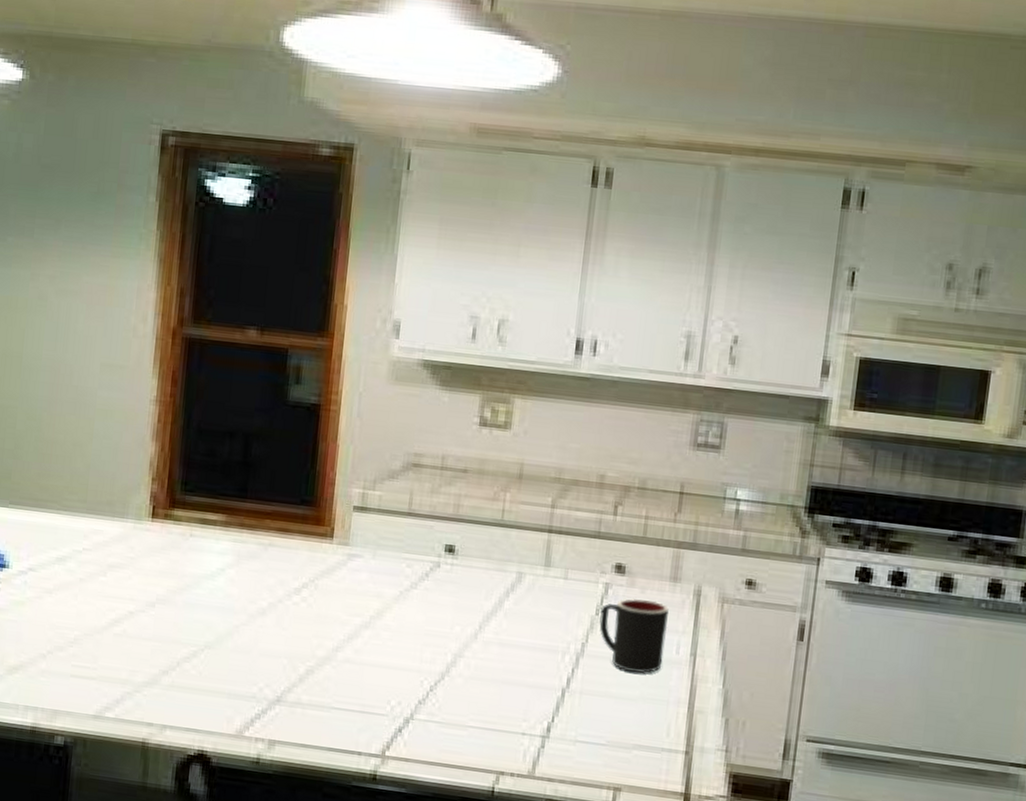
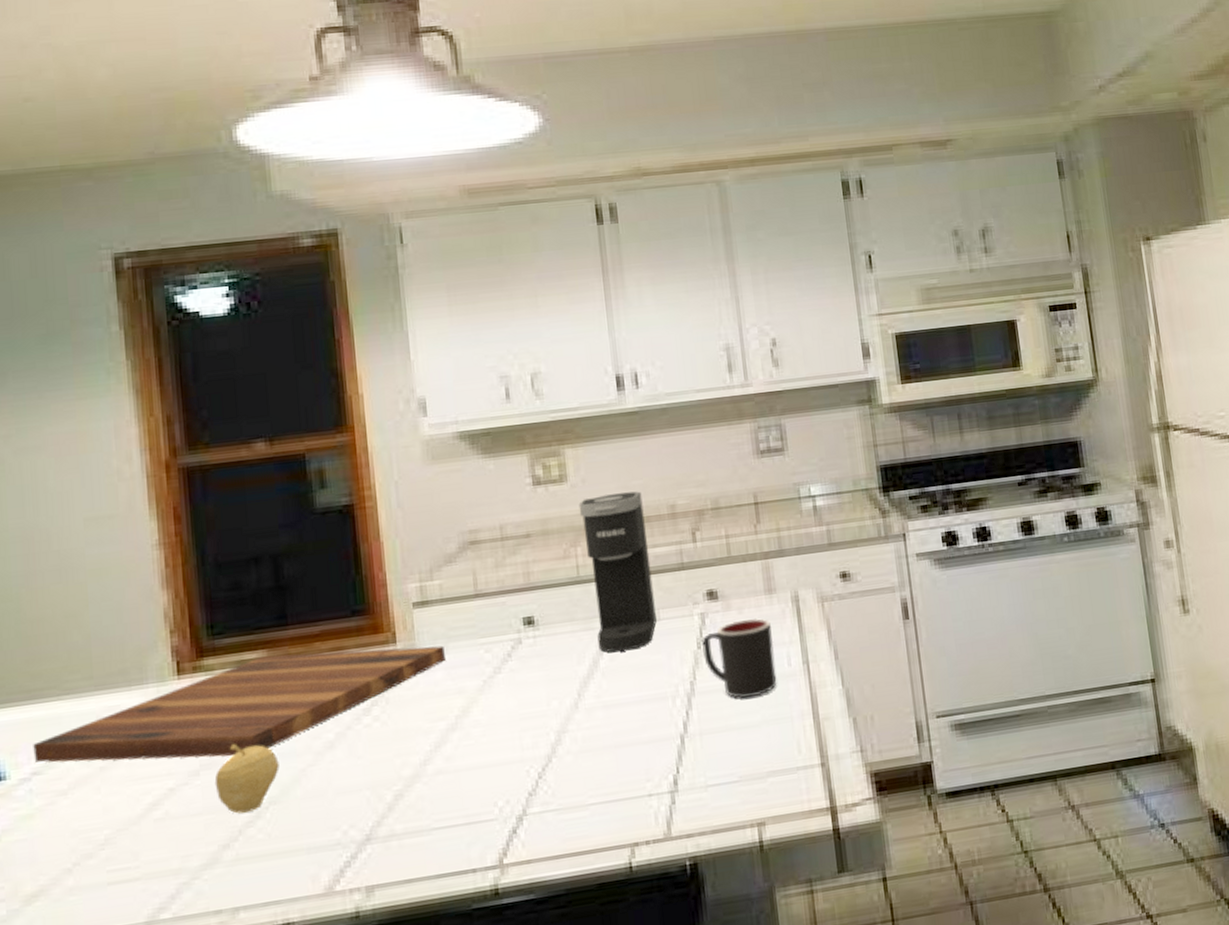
cutting board: none [32,520,373,600] -> present [33,645,445,763]
fruit: none [165,588,219,650] -> present [214,743,280,814]
coffee maker: none [506,449,576,600] -> present [578,491,657,653]

